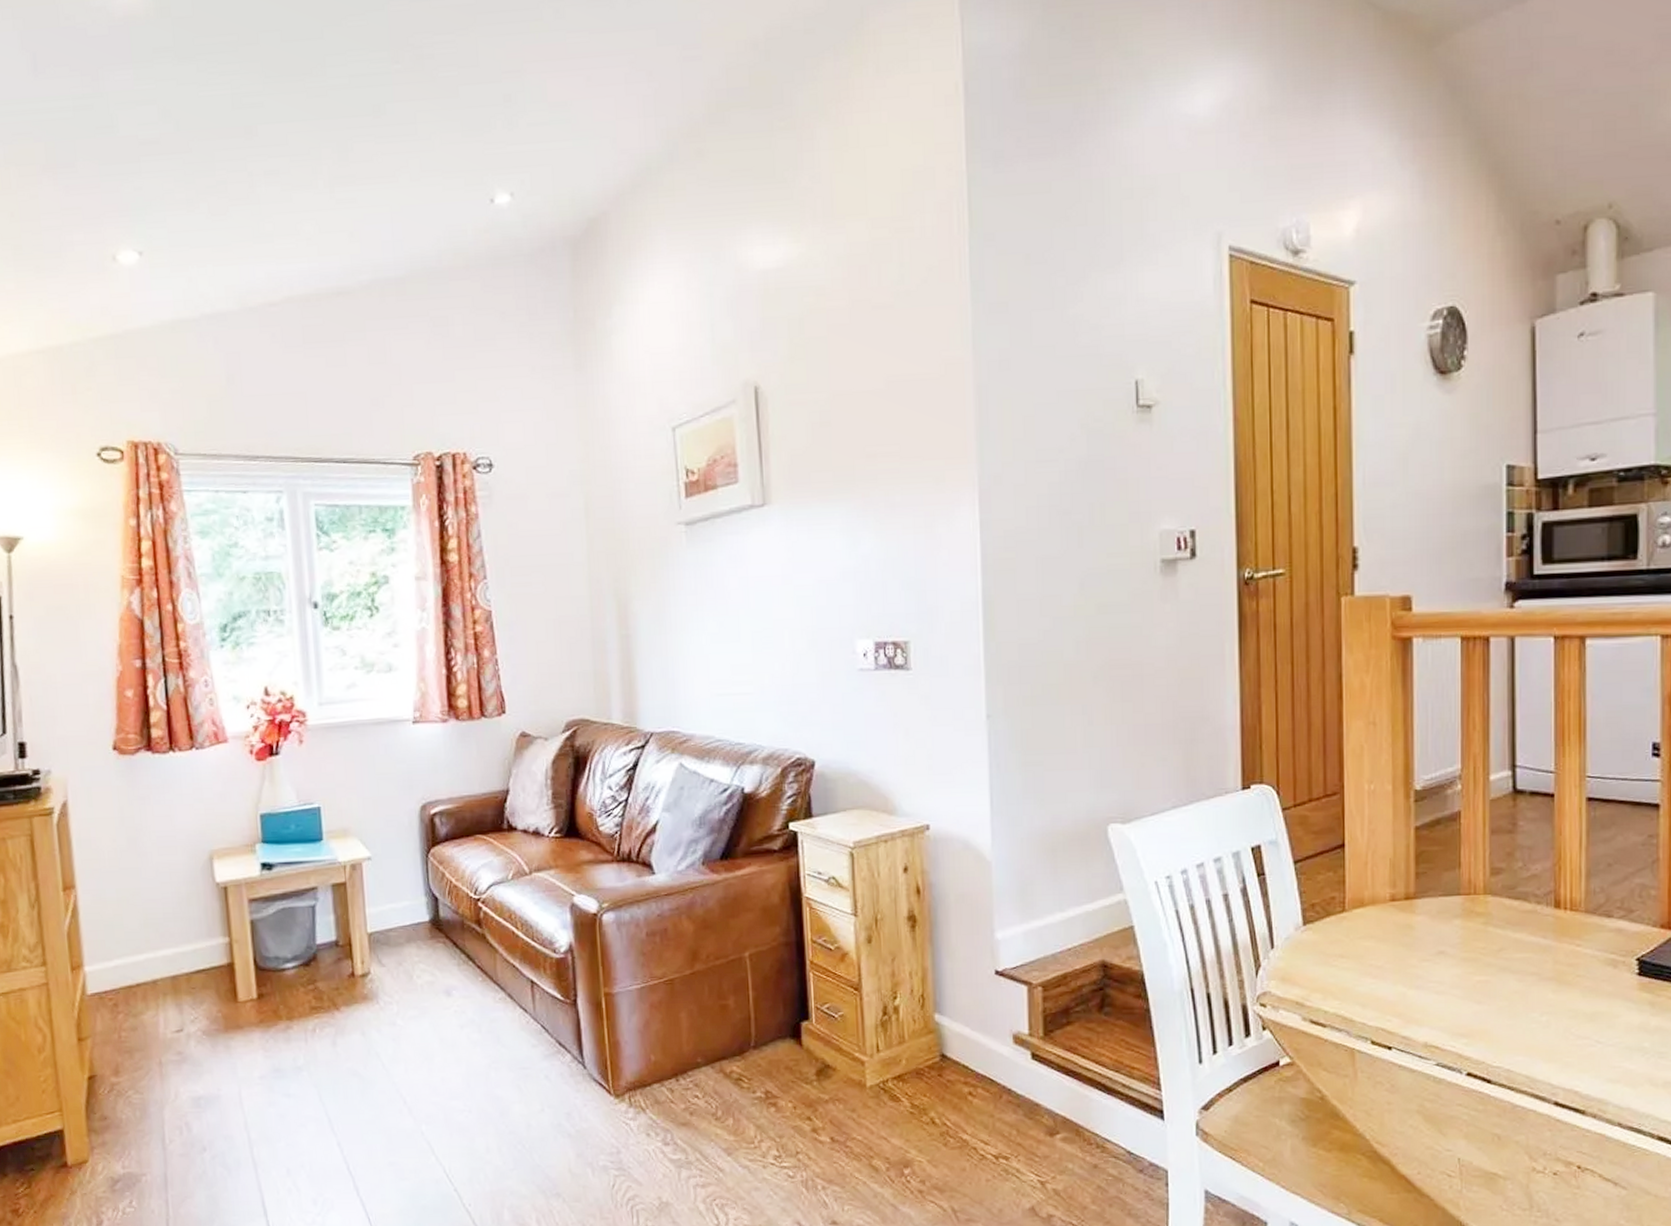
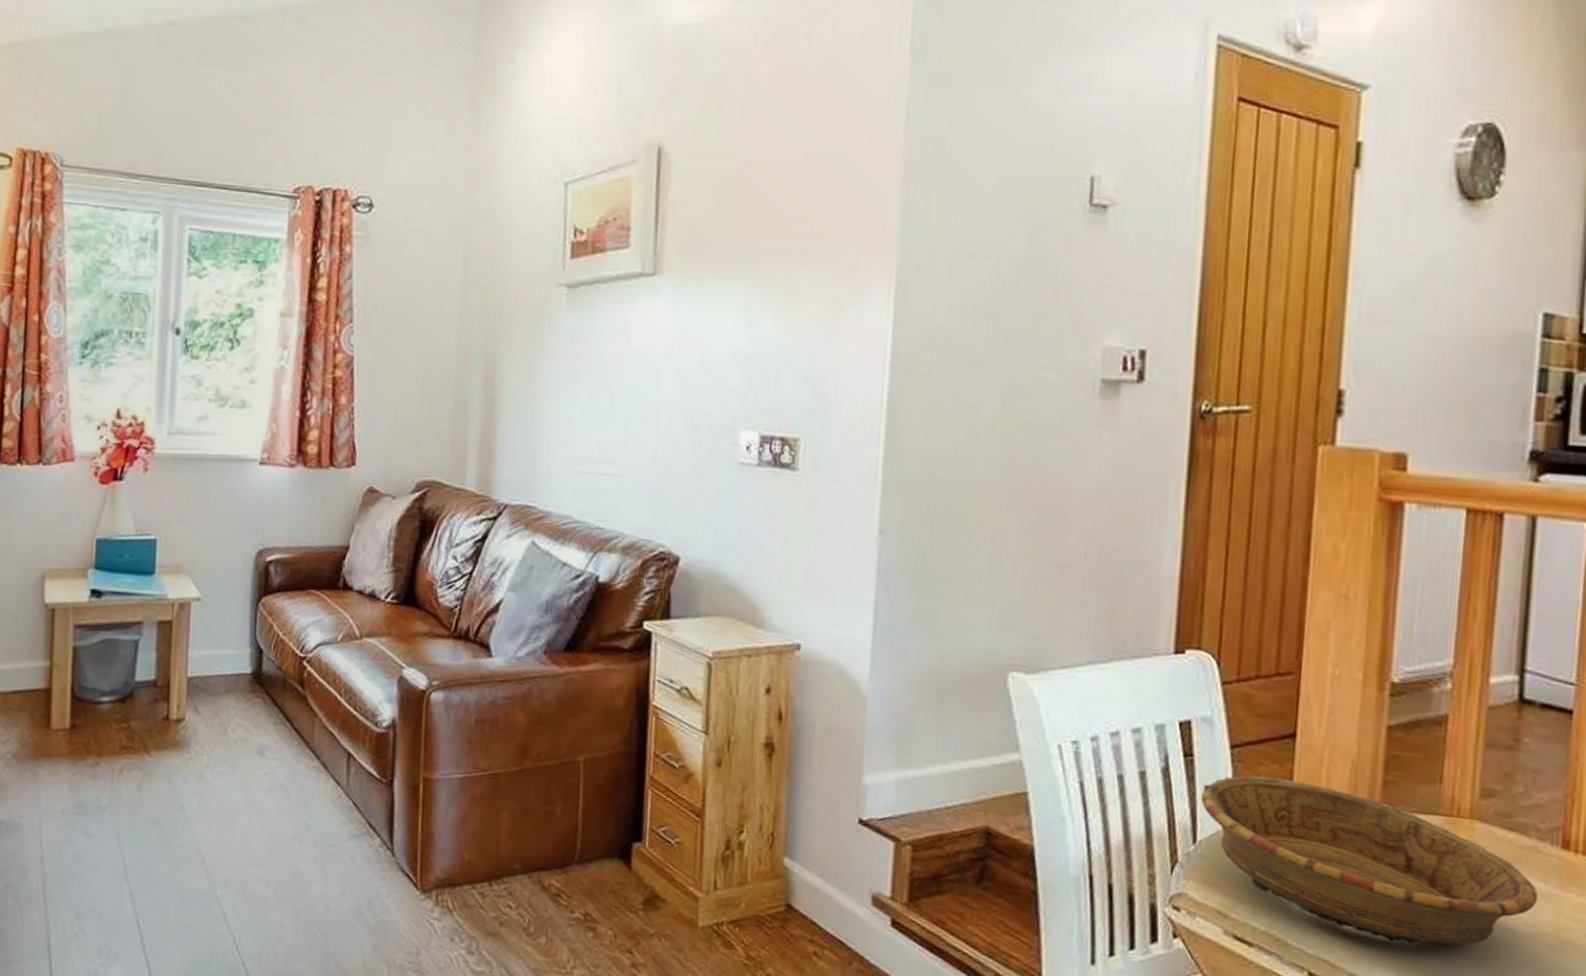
decorative bowl: none [1274,883,1540,1005] -> present [1200,776,1539,945]

